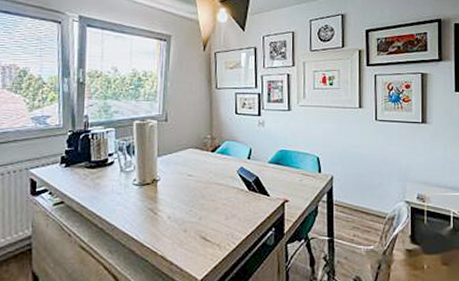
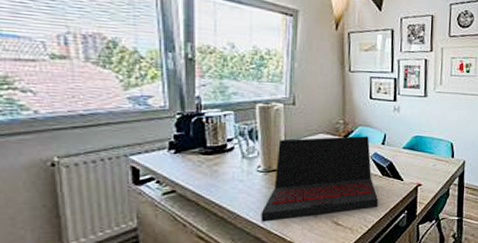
laptop: none [135,150,246,235] -> present [260,136,379,222]

